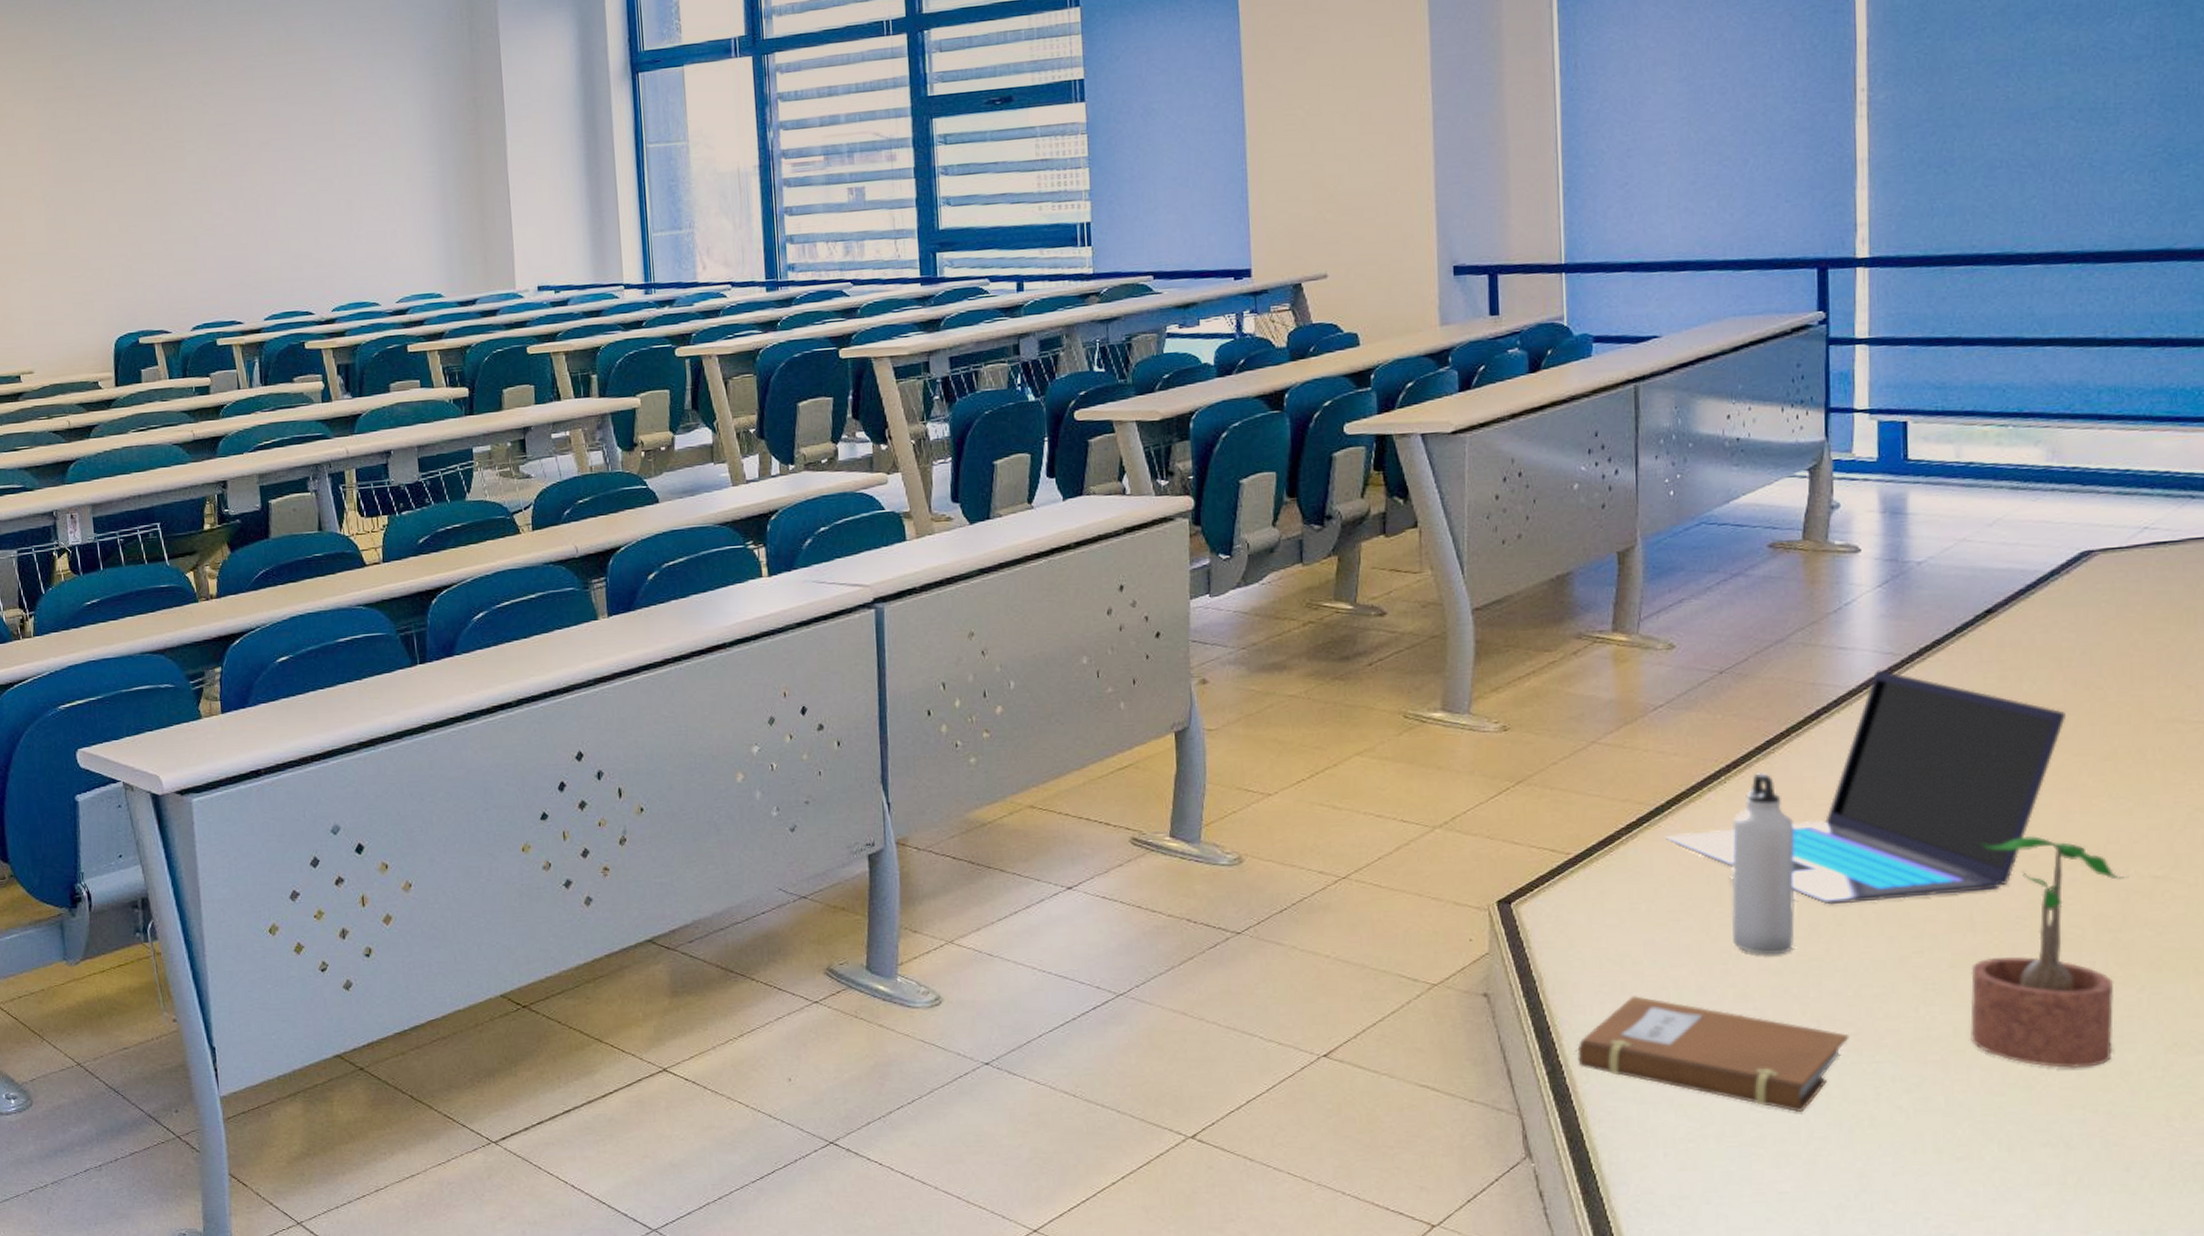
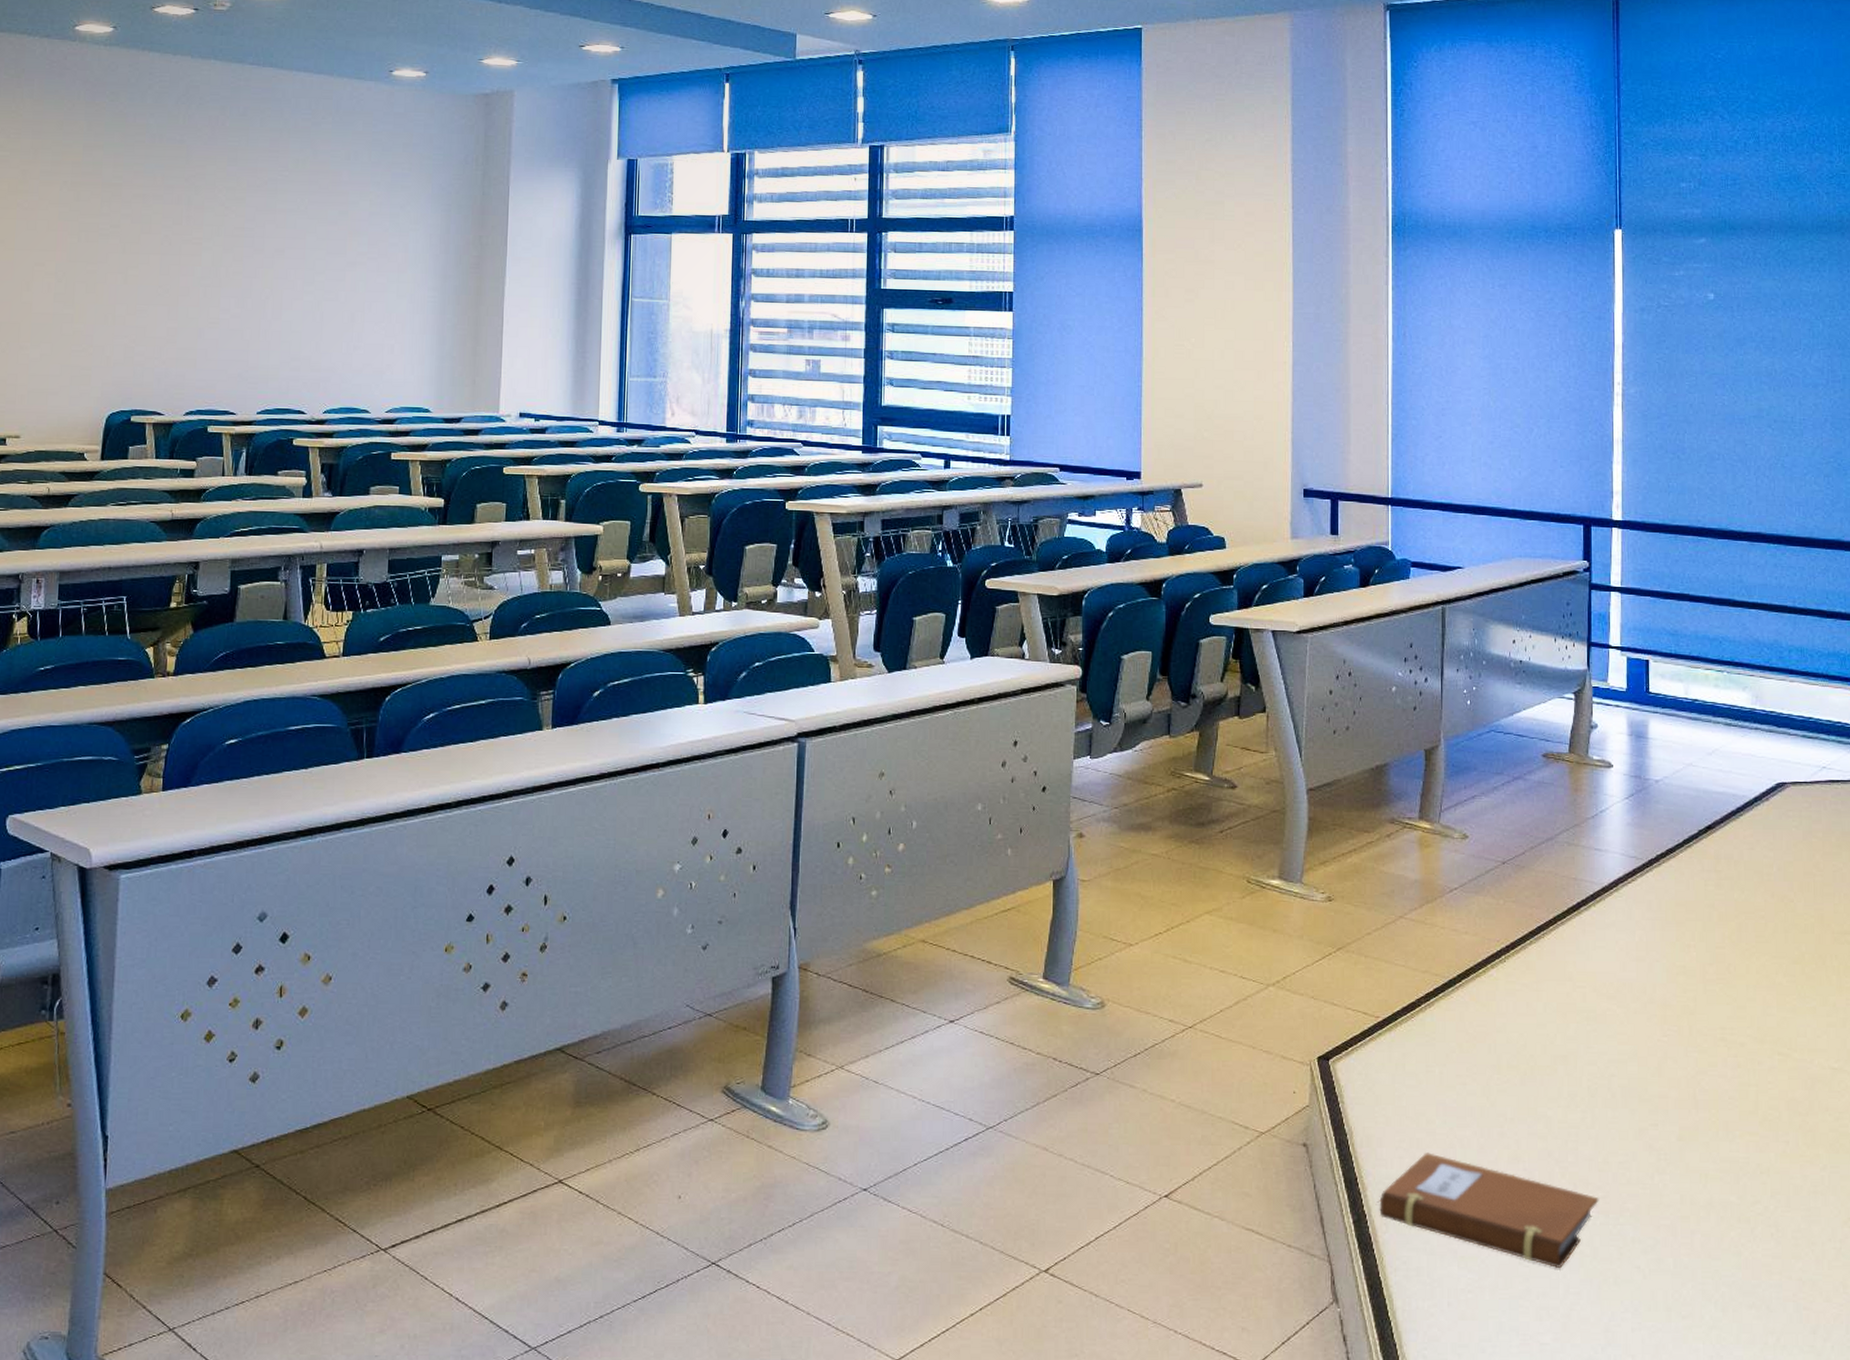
laptop: present [1664,669,2066,905] -> none [1456,871,1766,1078]
water bottle: present [1731,772,1796,955] -> none [1507,954,1559,1121]
potted plant: present [1970,836,2129,1069] -> none [1694,1026,1814,1238]

